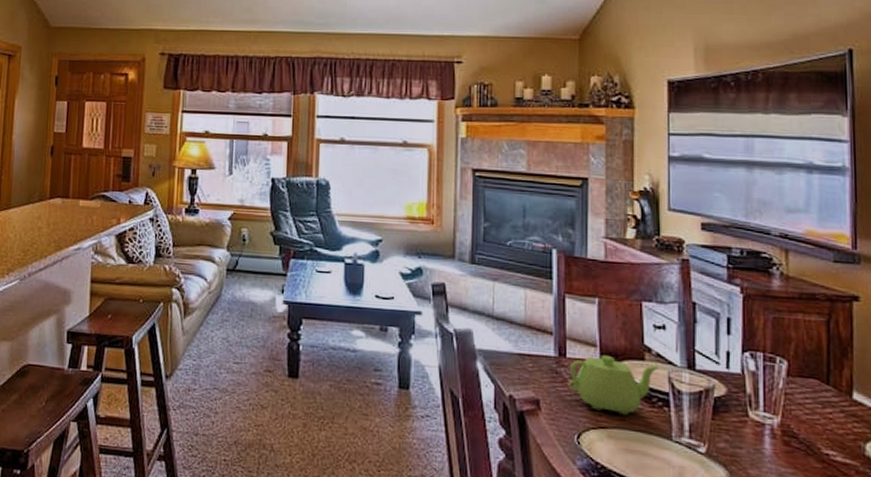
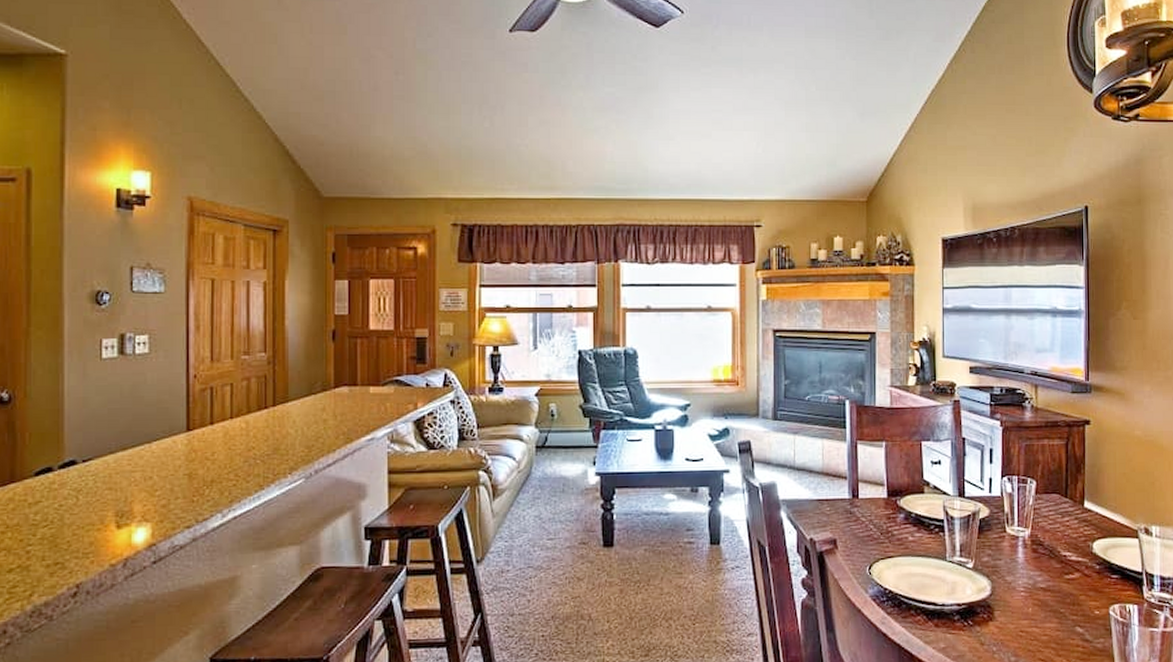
teapot: present [568,355,659,416] -> none [860,492,936,544]

